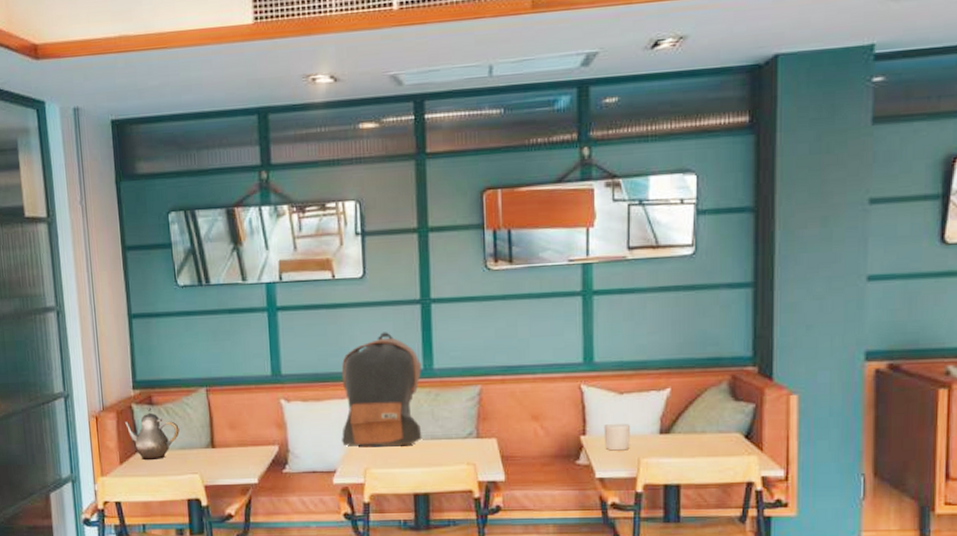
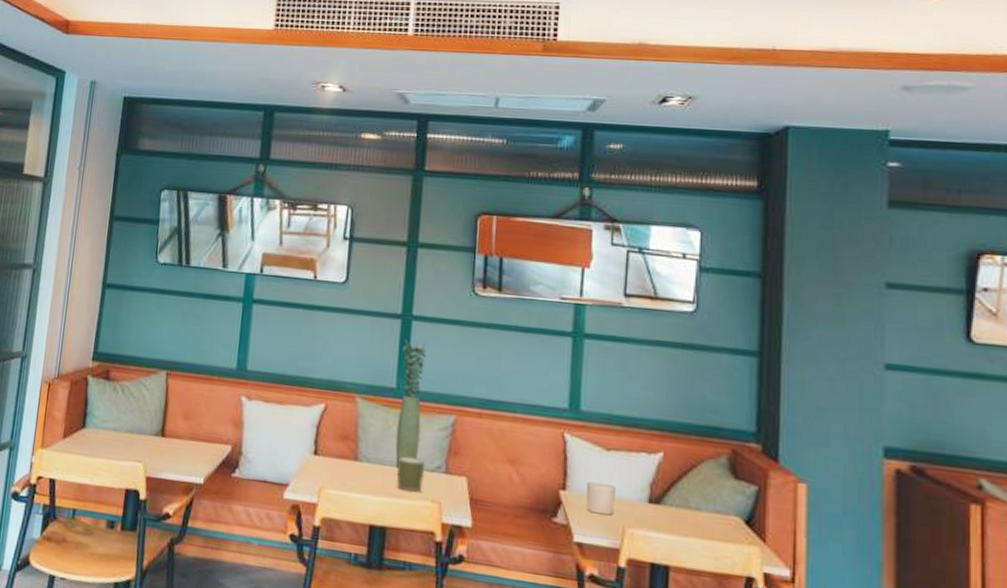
teapot: present [124,407,180,460] -> none [76,382,132,440]
backpack: present [341,332,422,446] -> none [299,342,396,470]
vase: none [425,321,451,441] -> present [395,338,427,469]
mug: none [433,430,459,459] -> present [397,457,425,492]

